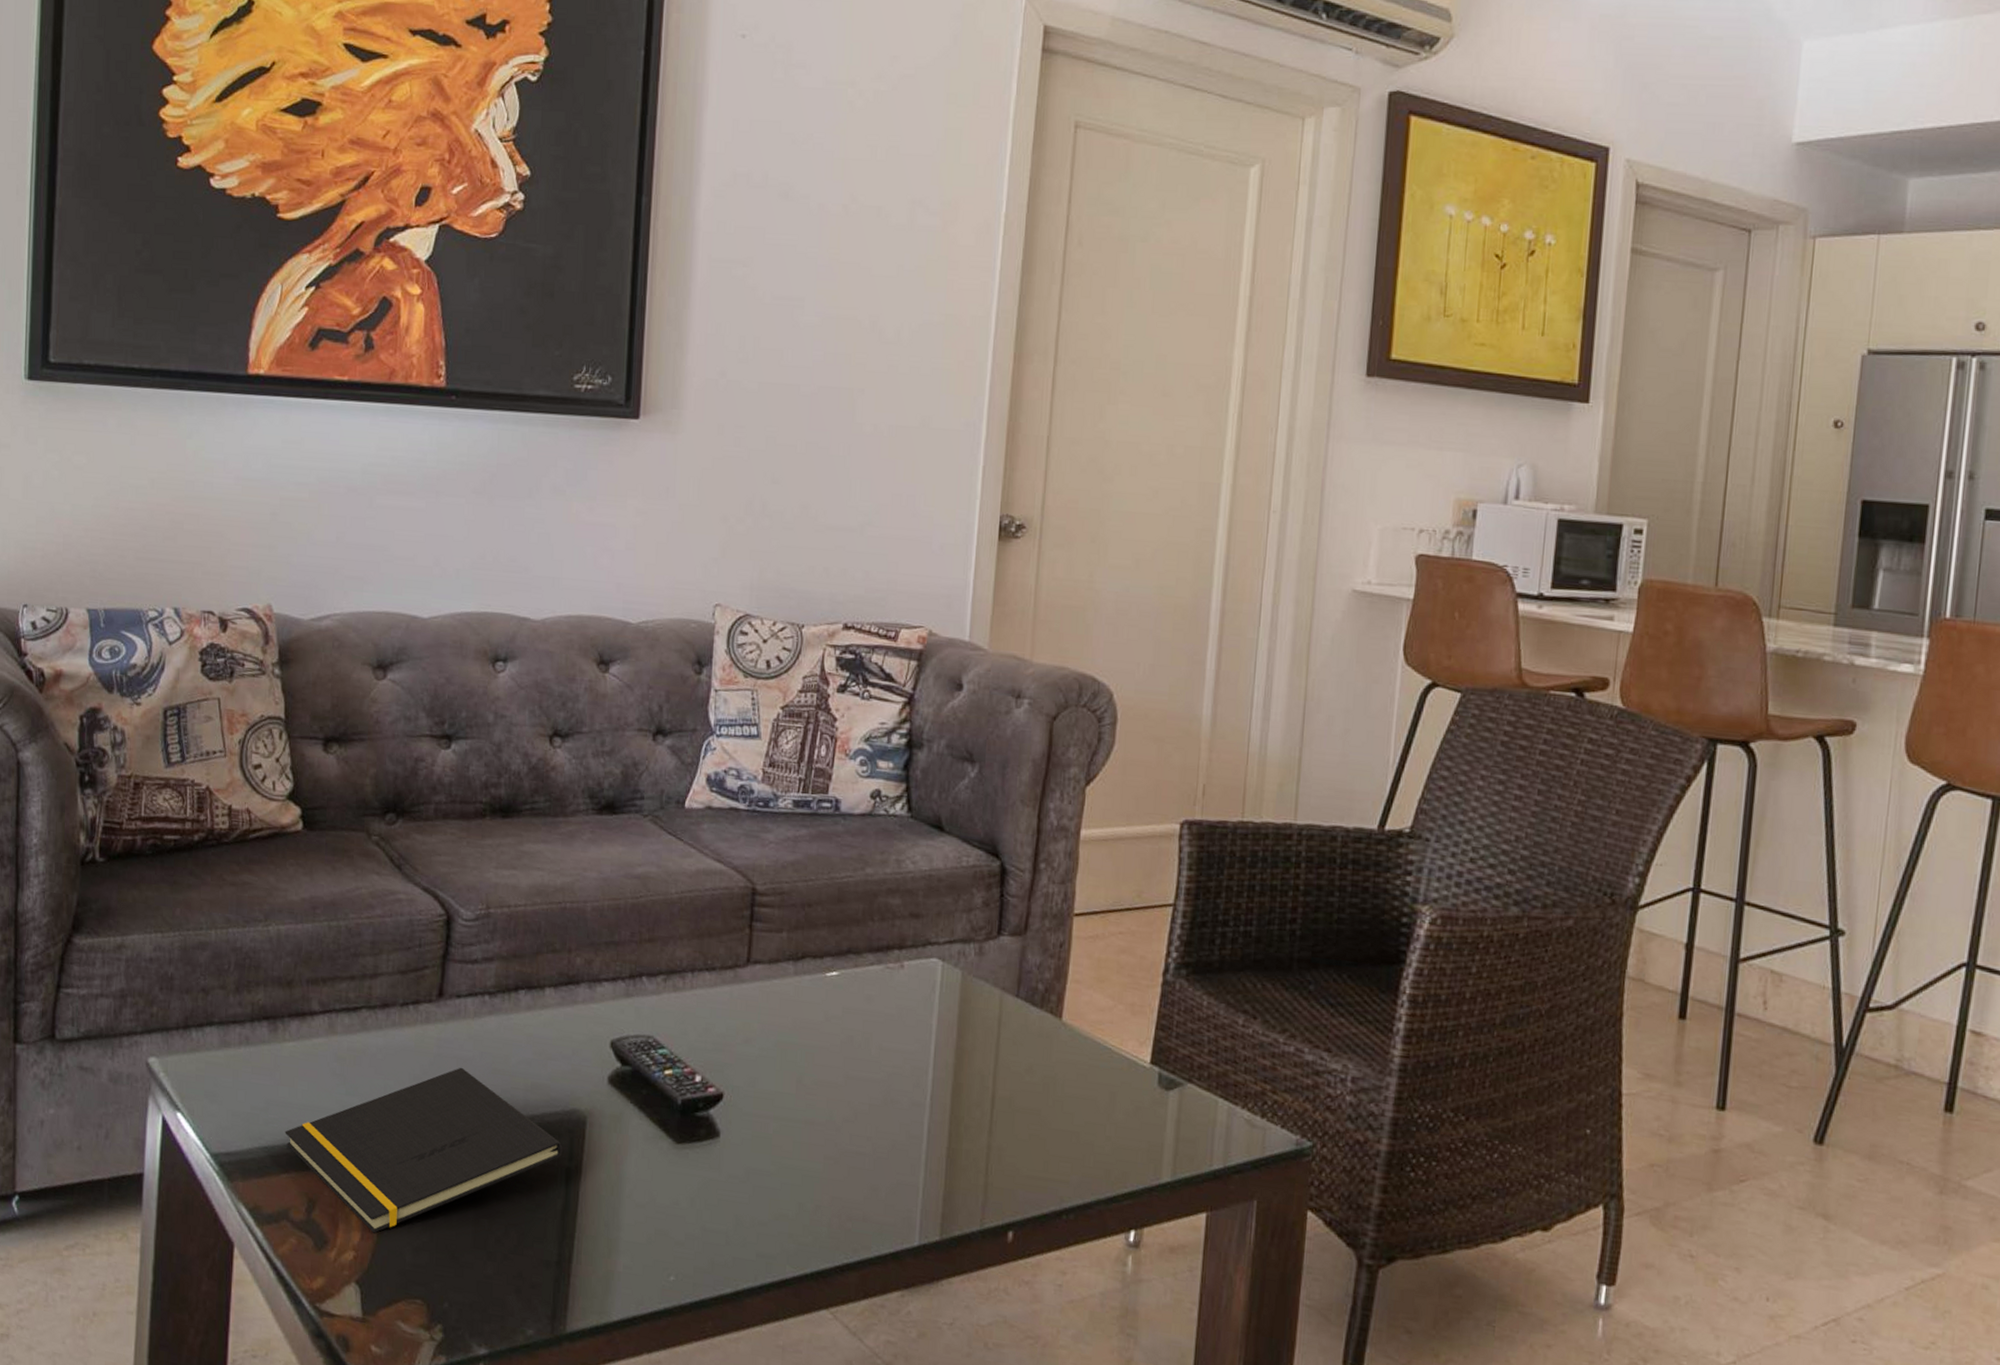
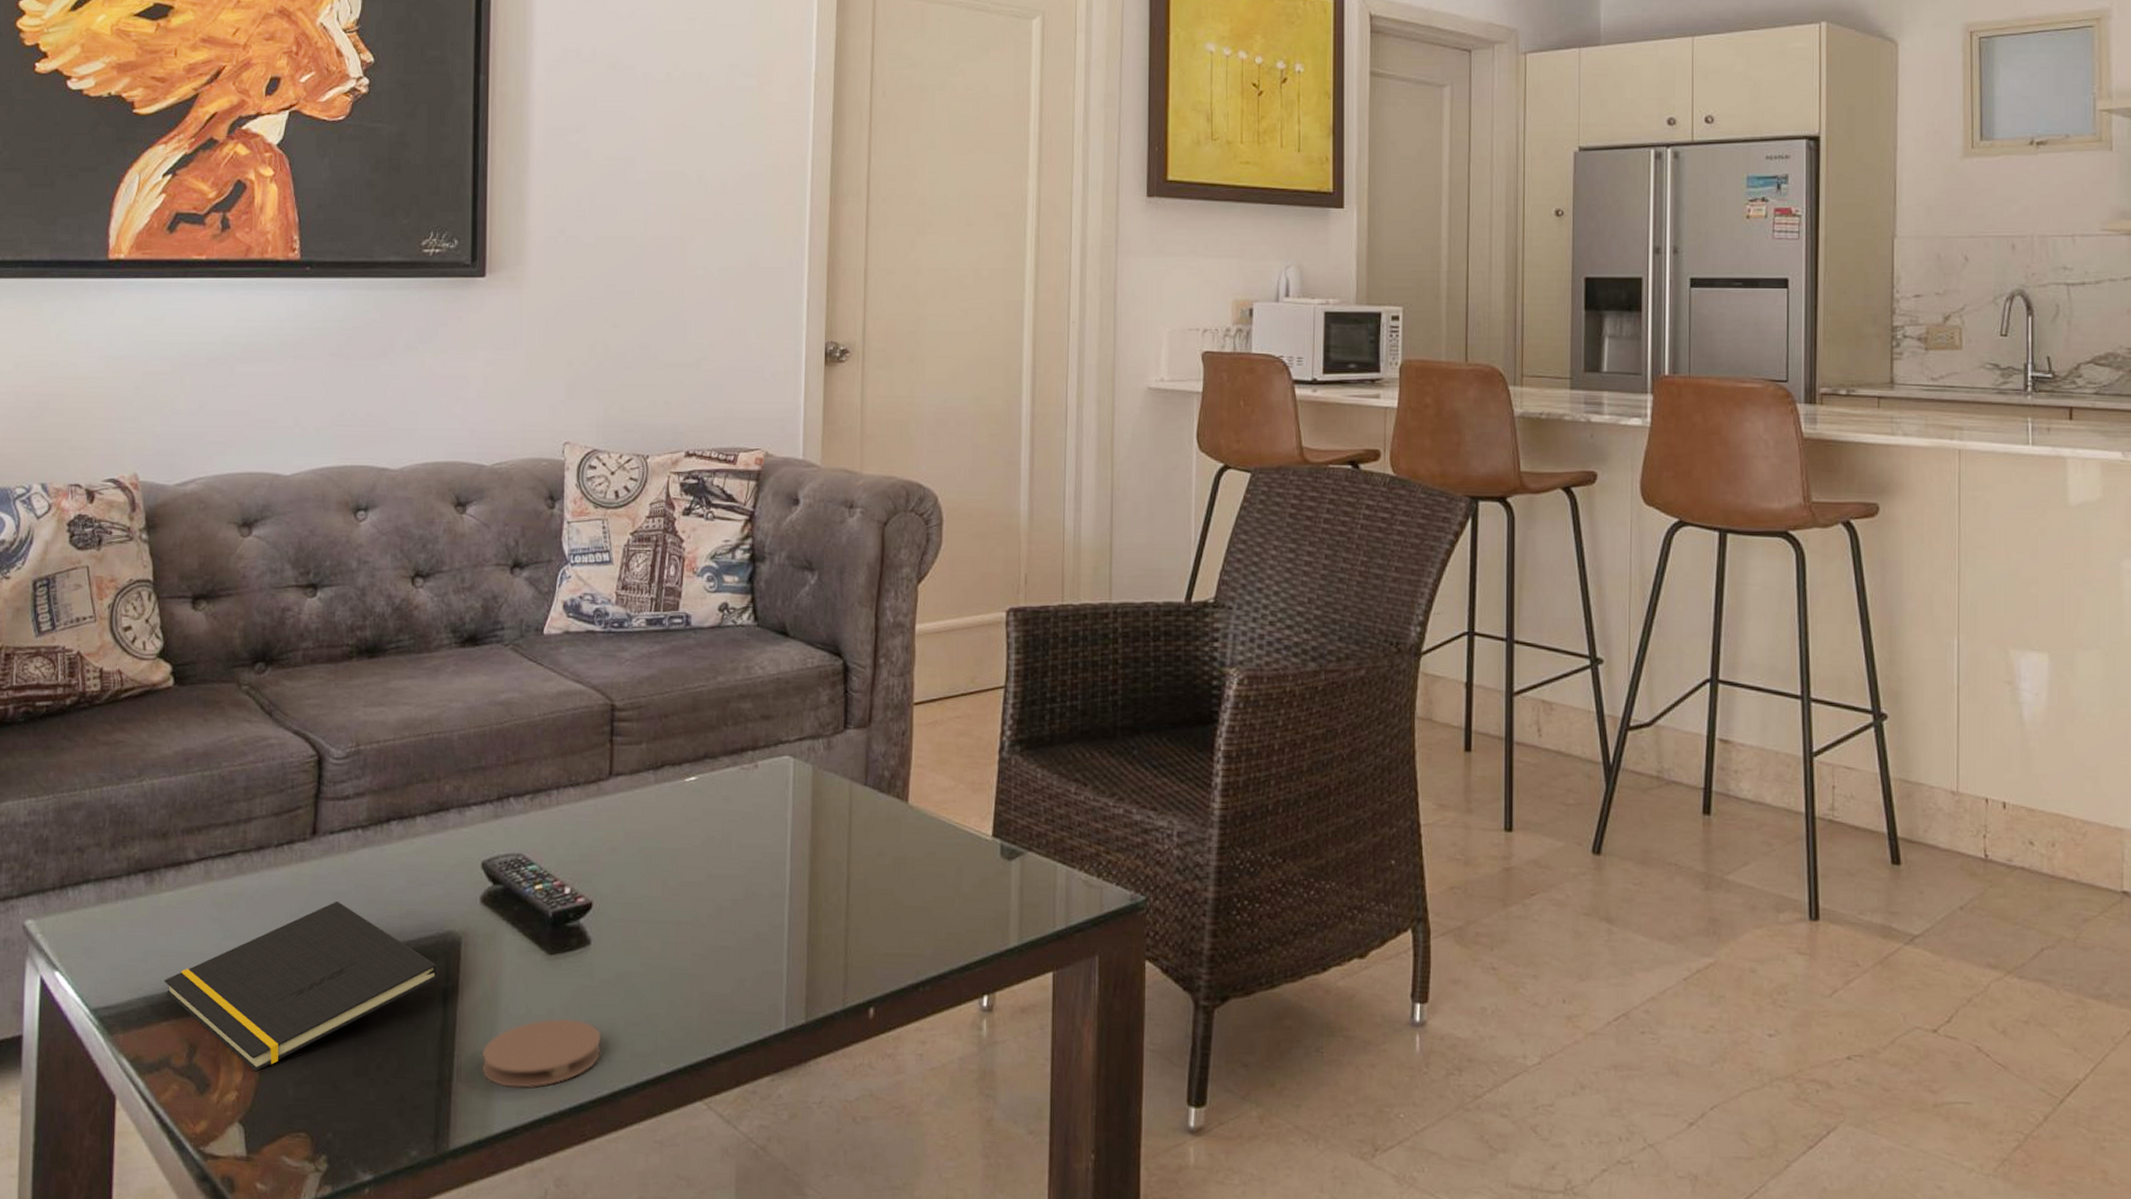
coaster: none [602,1209,727,1279] -> present [481,1018,602,1088]

